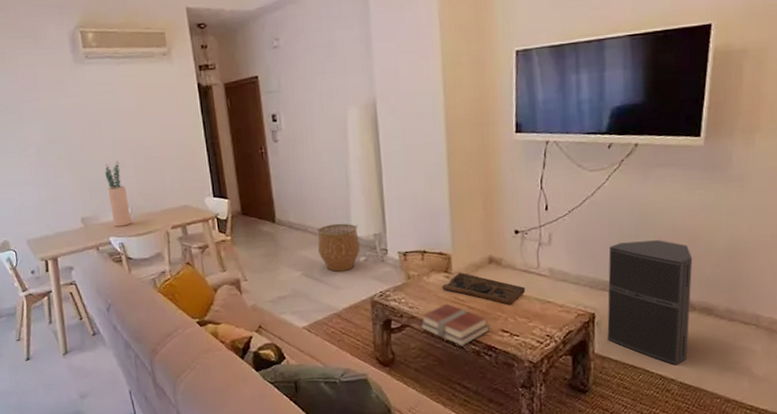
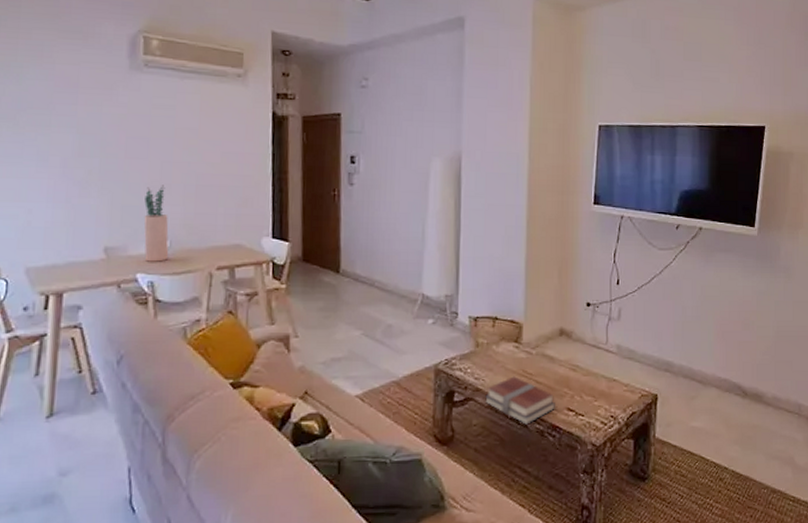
basket: present [317,223,361,272] -> none [382,280,430,333]
decorative tray: present [442,273,526,304] -> none [511,344,594,381]
speaker: present [607,240,693,366] -> none [668,323,746,453]

